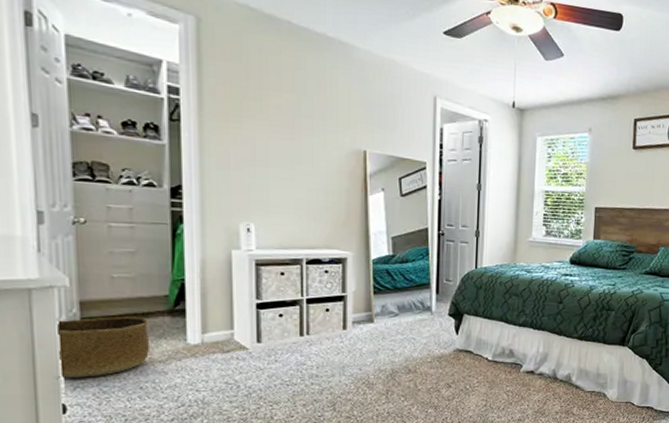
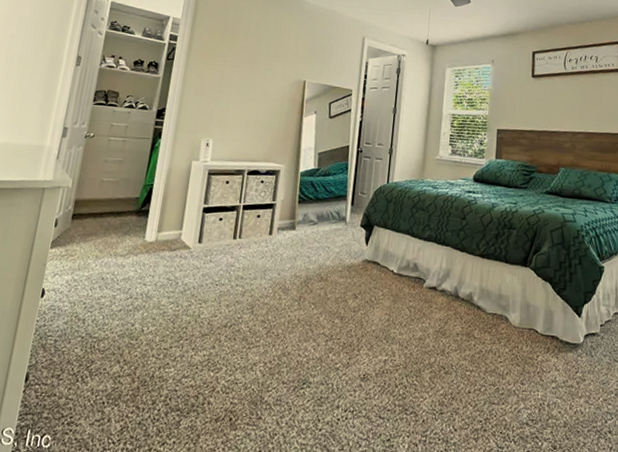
basket: present [57,317,151,378] -> none [46,214,121,266]

